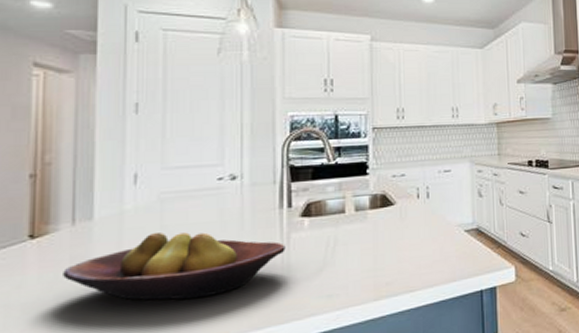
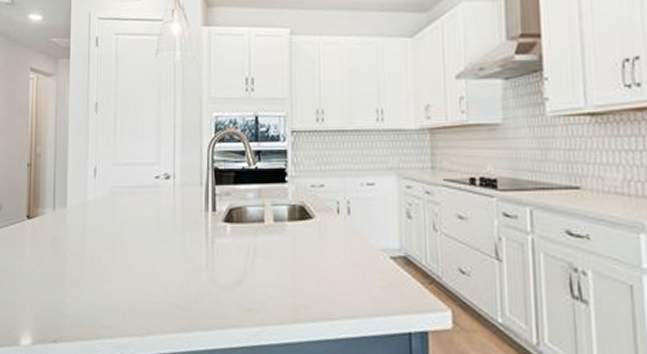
fruit bowl: present [63,232,286,301] -> none [47,224,210,292]

